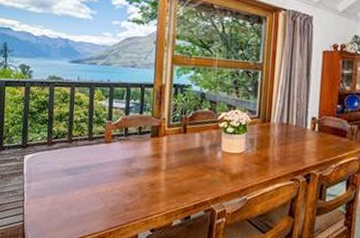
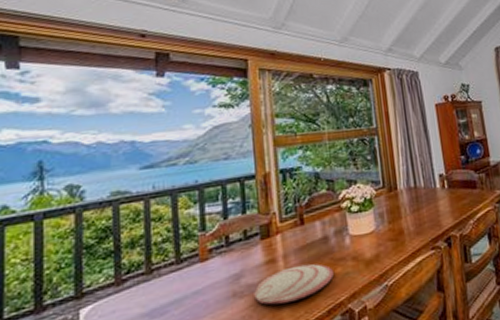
plate: none [141,164,203,191] -> present [254,264,334,305]

